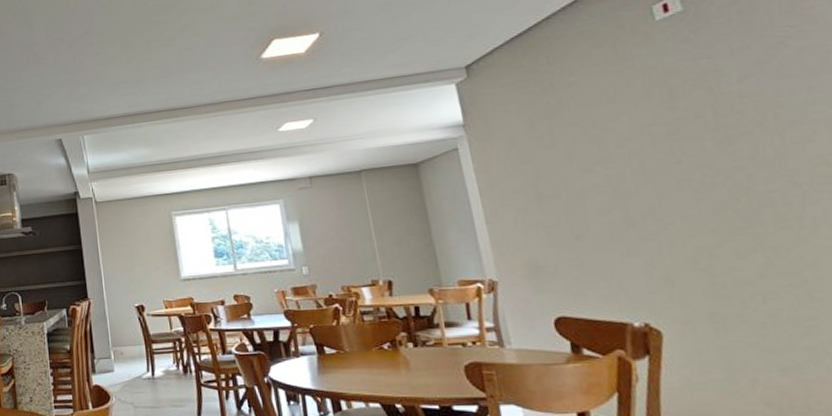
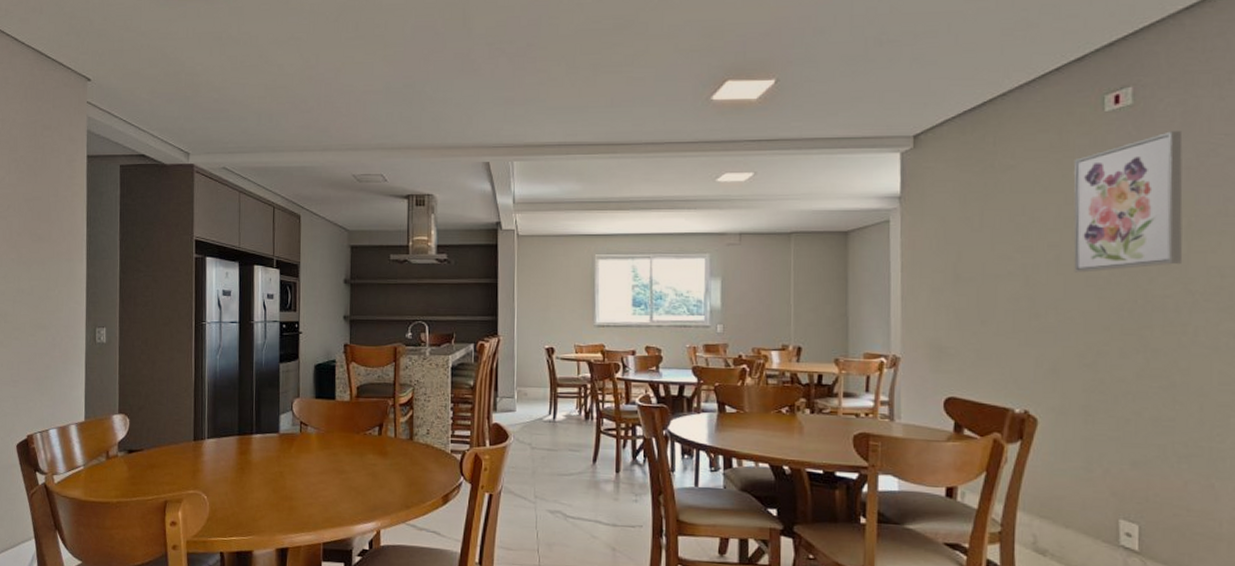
wall art: none [635,29,780,178] -> present [1073,131,1183,273]

